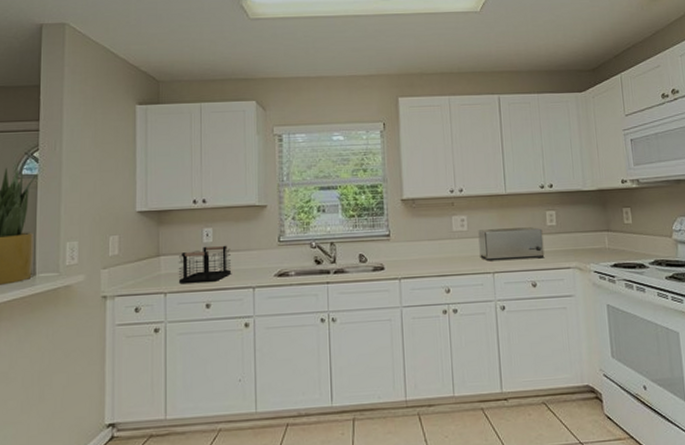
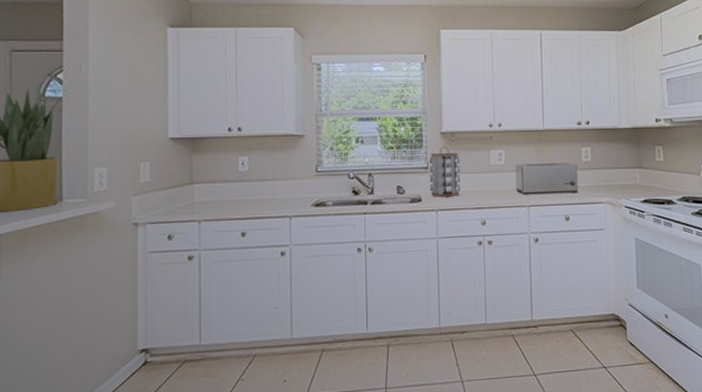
dish rack: present [178,245,232,285] -> none [212,174,268,213]
spice rack: none [390,212,423,265] -> present [428,145,461,197]

